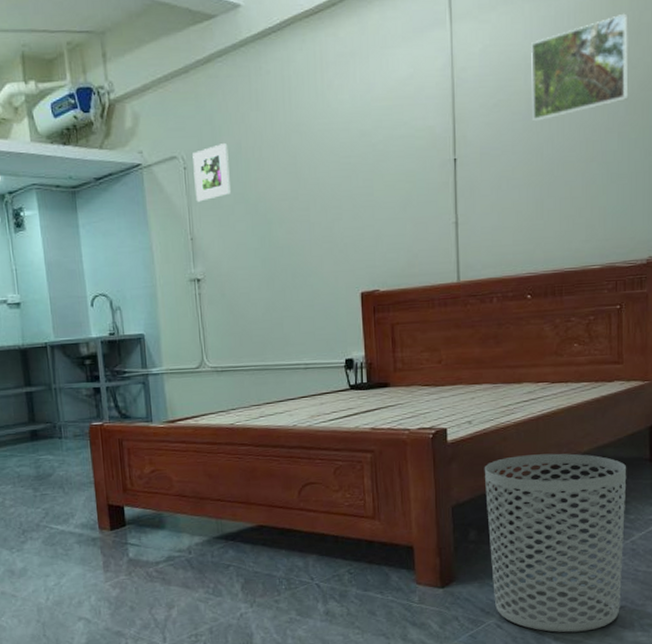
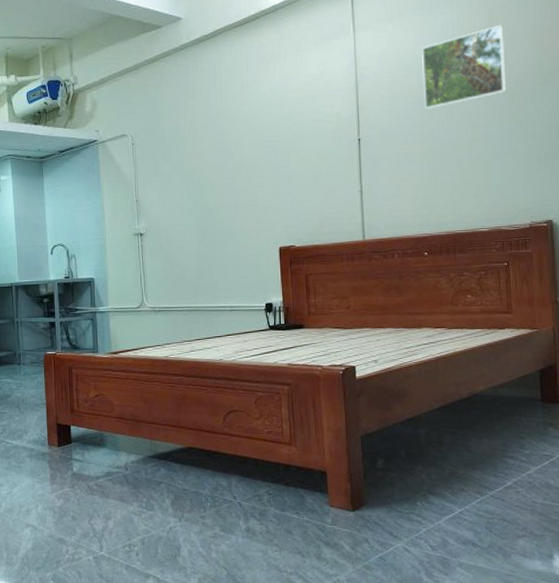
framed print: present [192,143,232,202] -> none [140,125,171,171]
waste bin: present [484,453,627,633] -> none [389,391,521,559]

